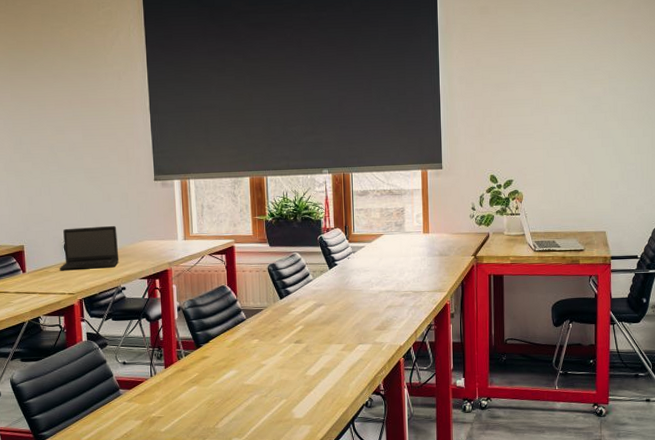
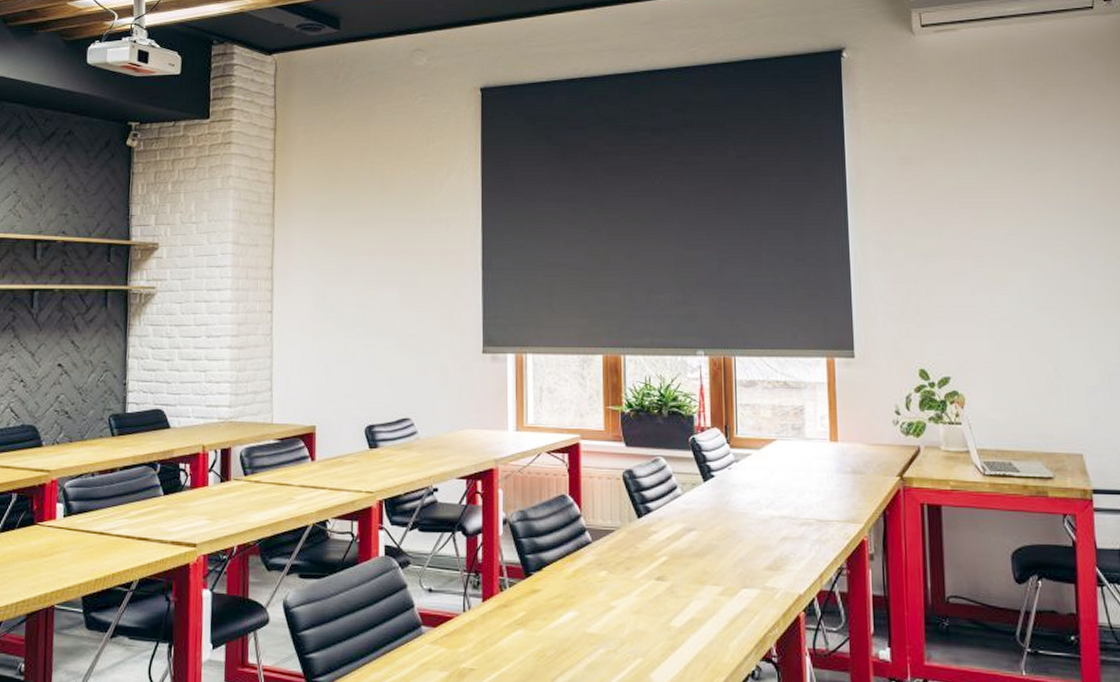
laptop: present [59,225,119,271] -> none [356,407,433,462]

